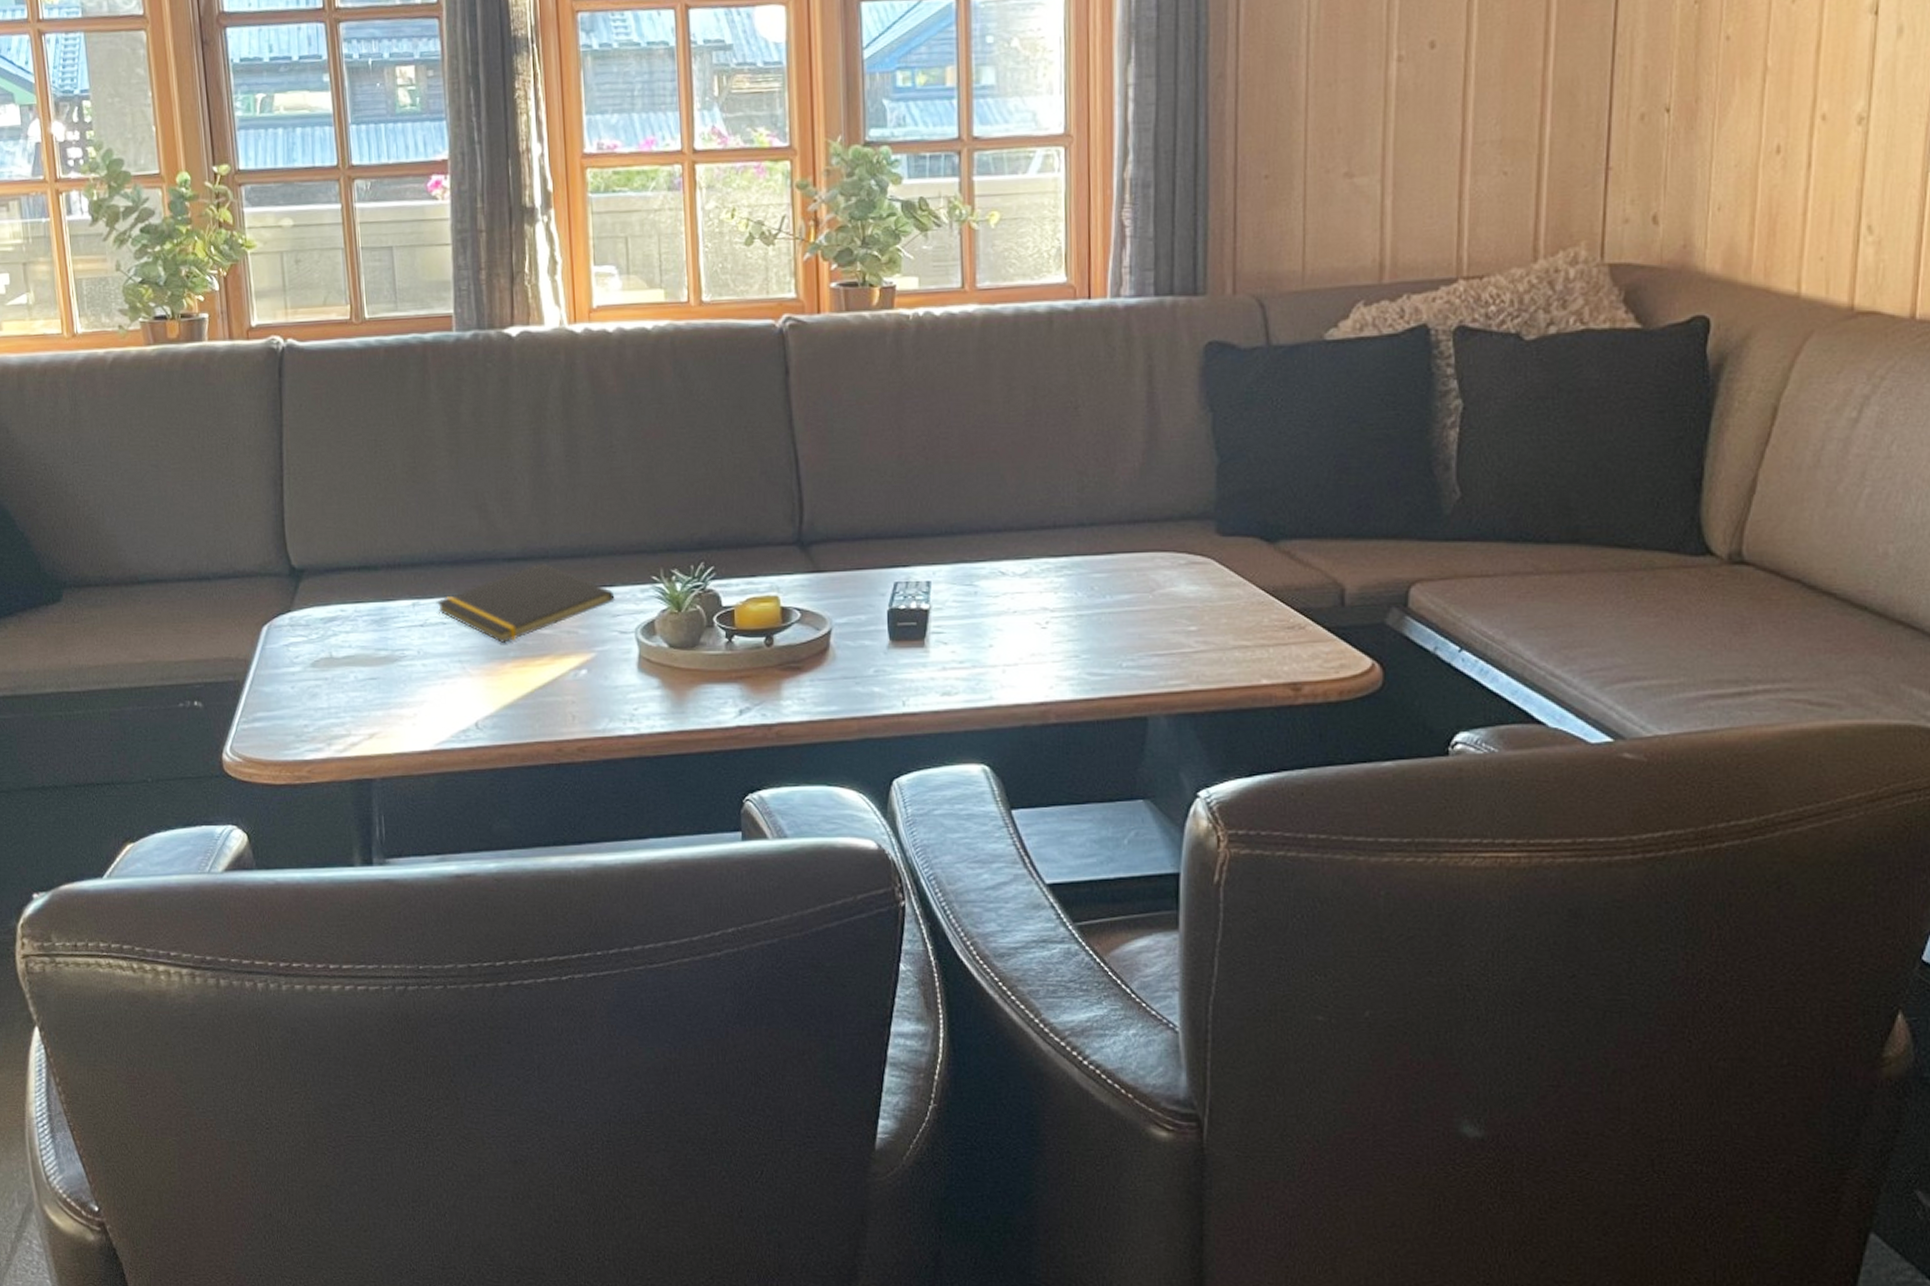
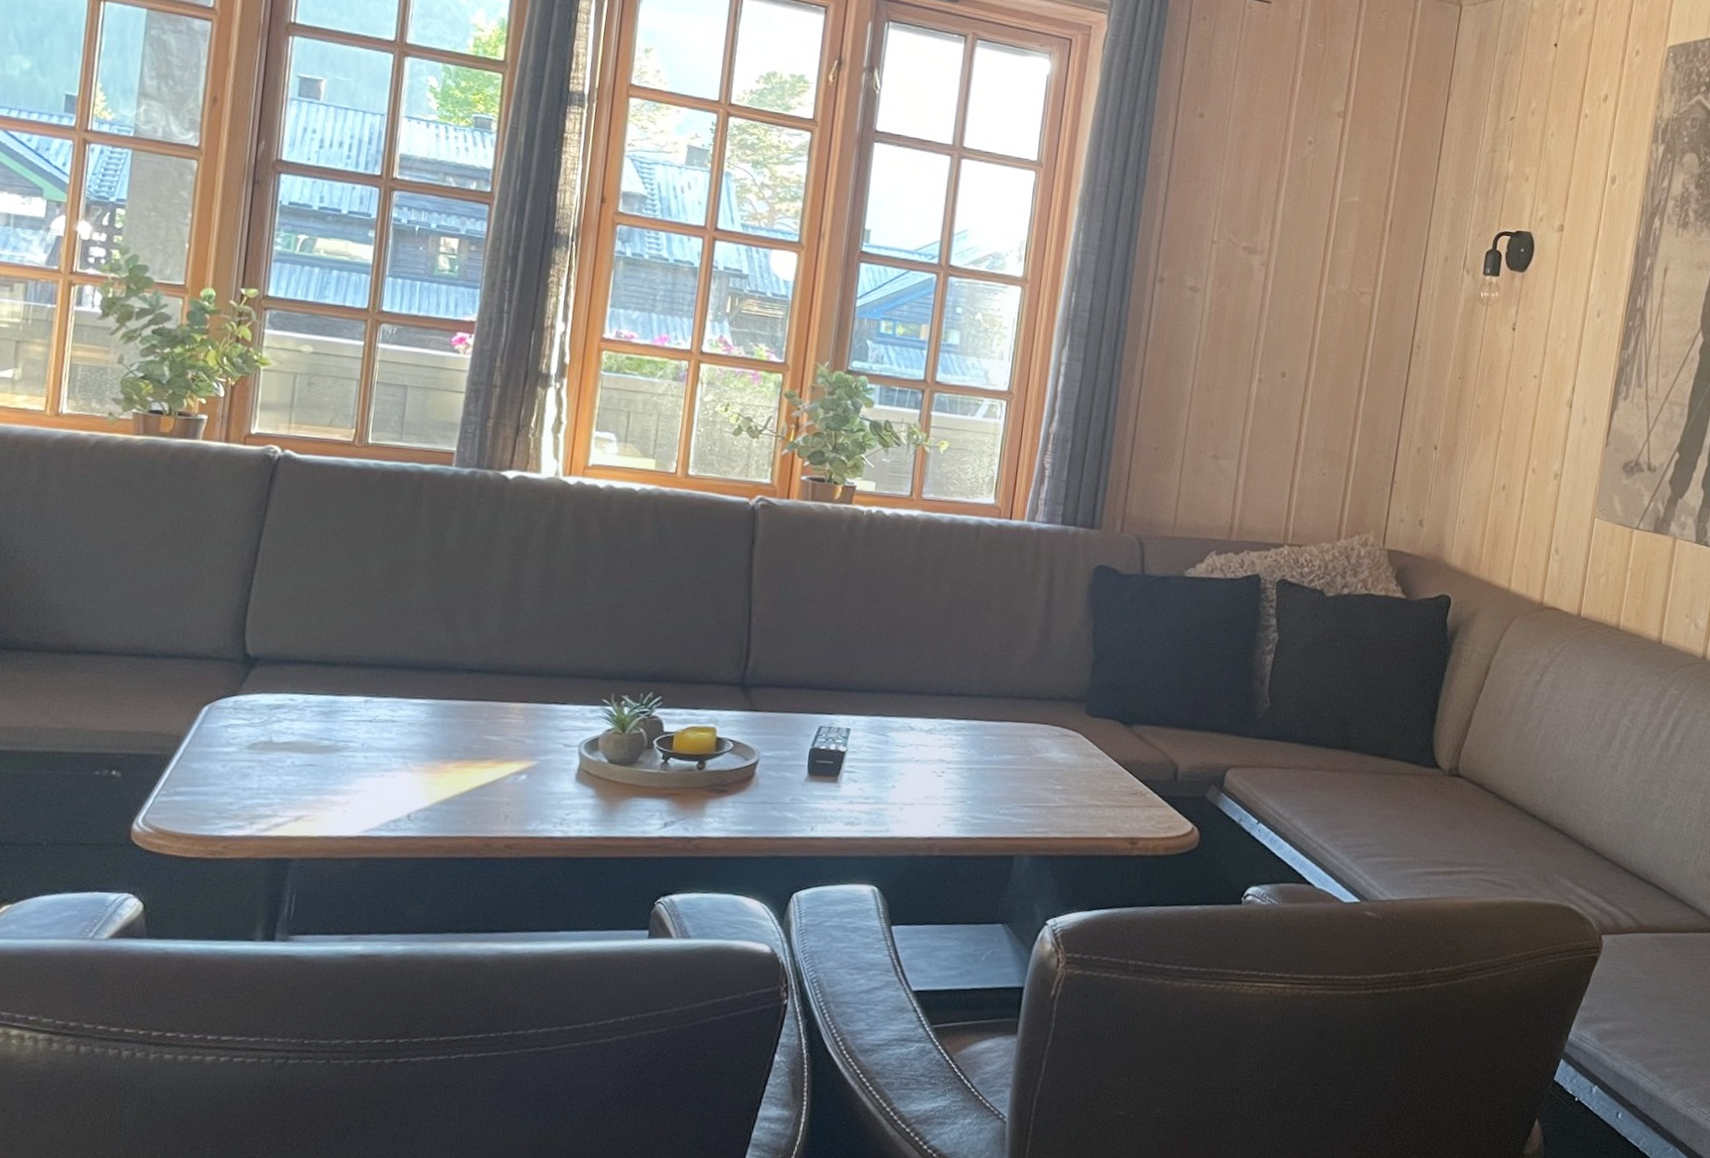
notepad: present [436,563,615,643] -> none [389,677,565,744]

